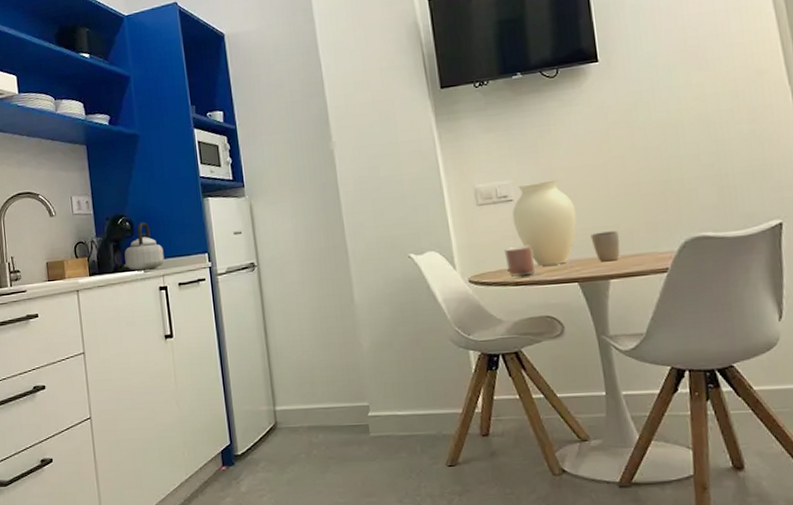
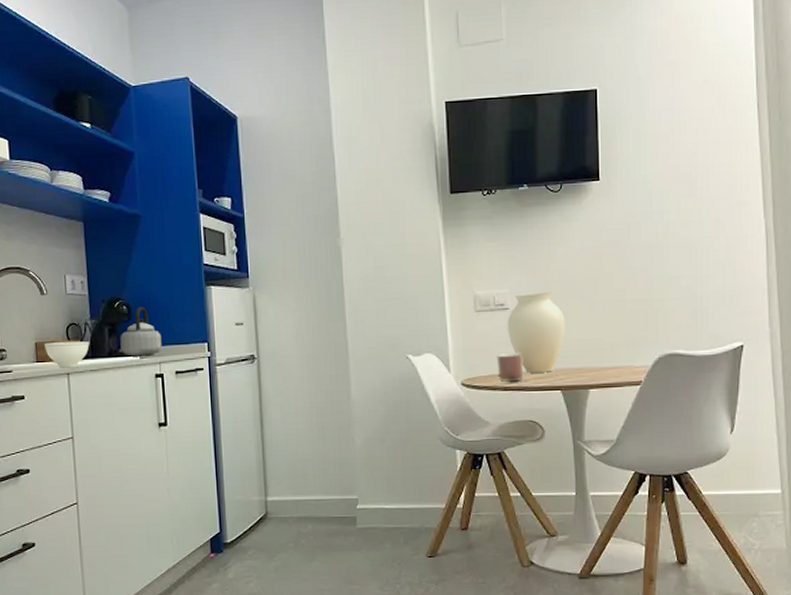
bowl: none [54,258,96,286] -> present [43,341,90,368]
cup: present [590,231,621,262] -> none [576,344,602,372]

